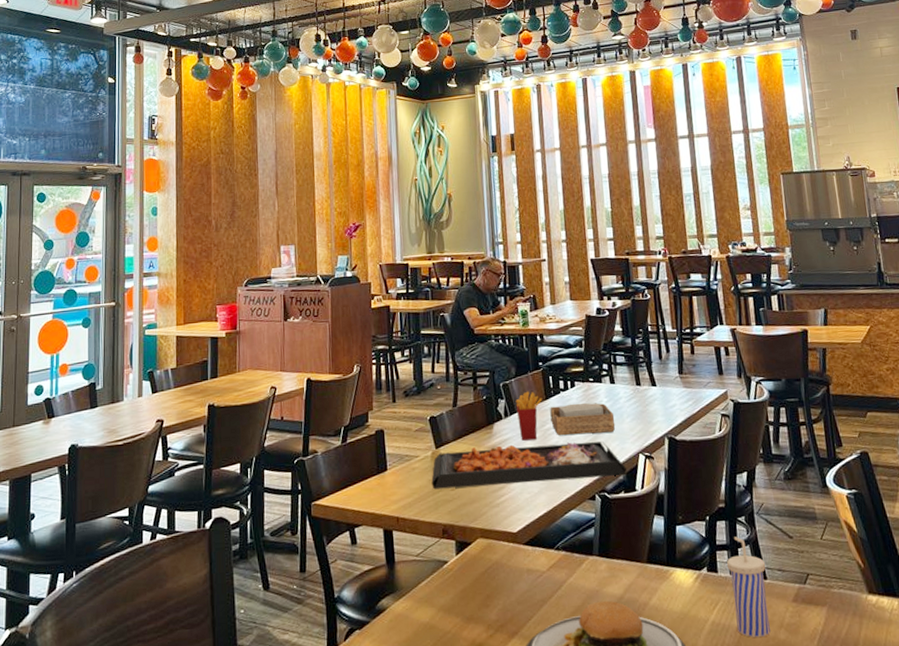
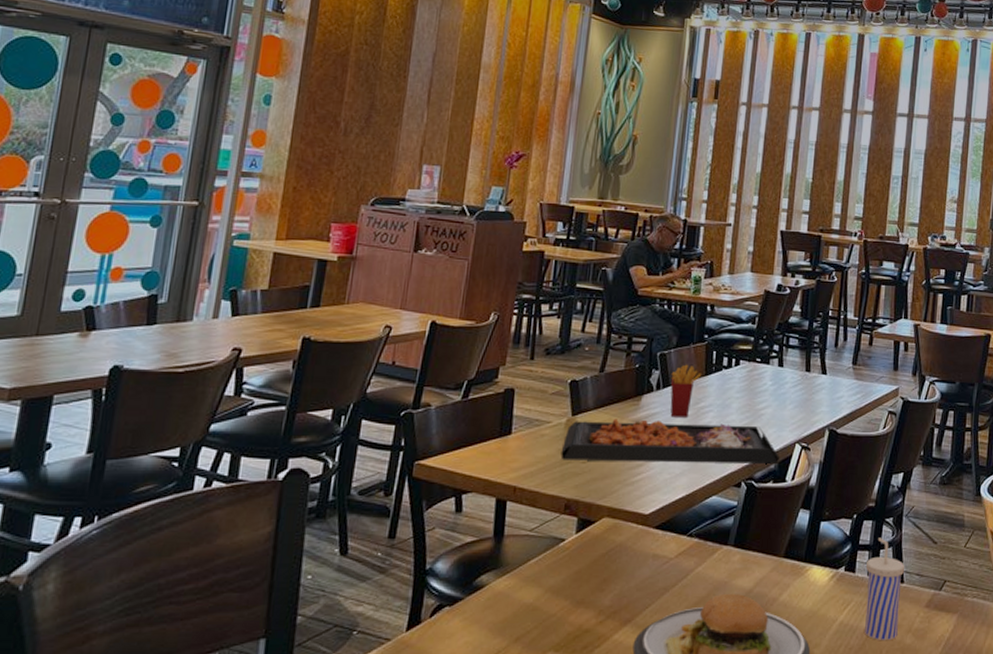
napkin holder: present [550,402,615,436] -> none [707,383,777,419]

